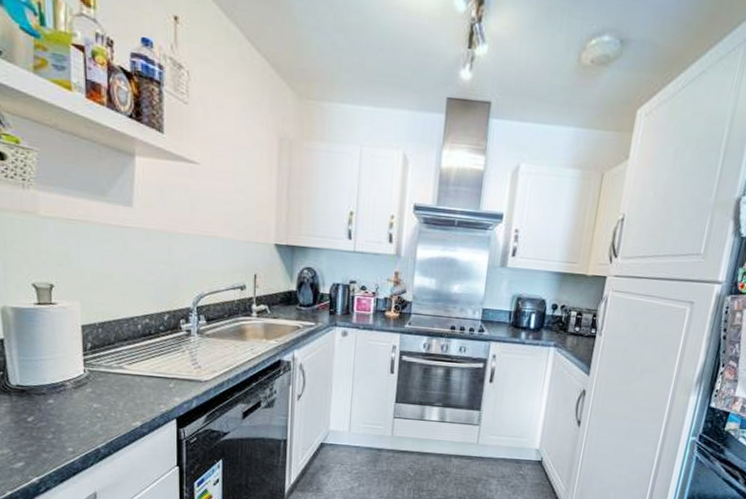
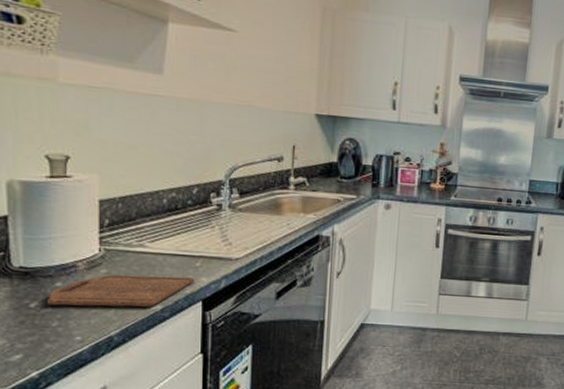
cutting board: none [41,394,169,424] -> present [46,275,195,307]

